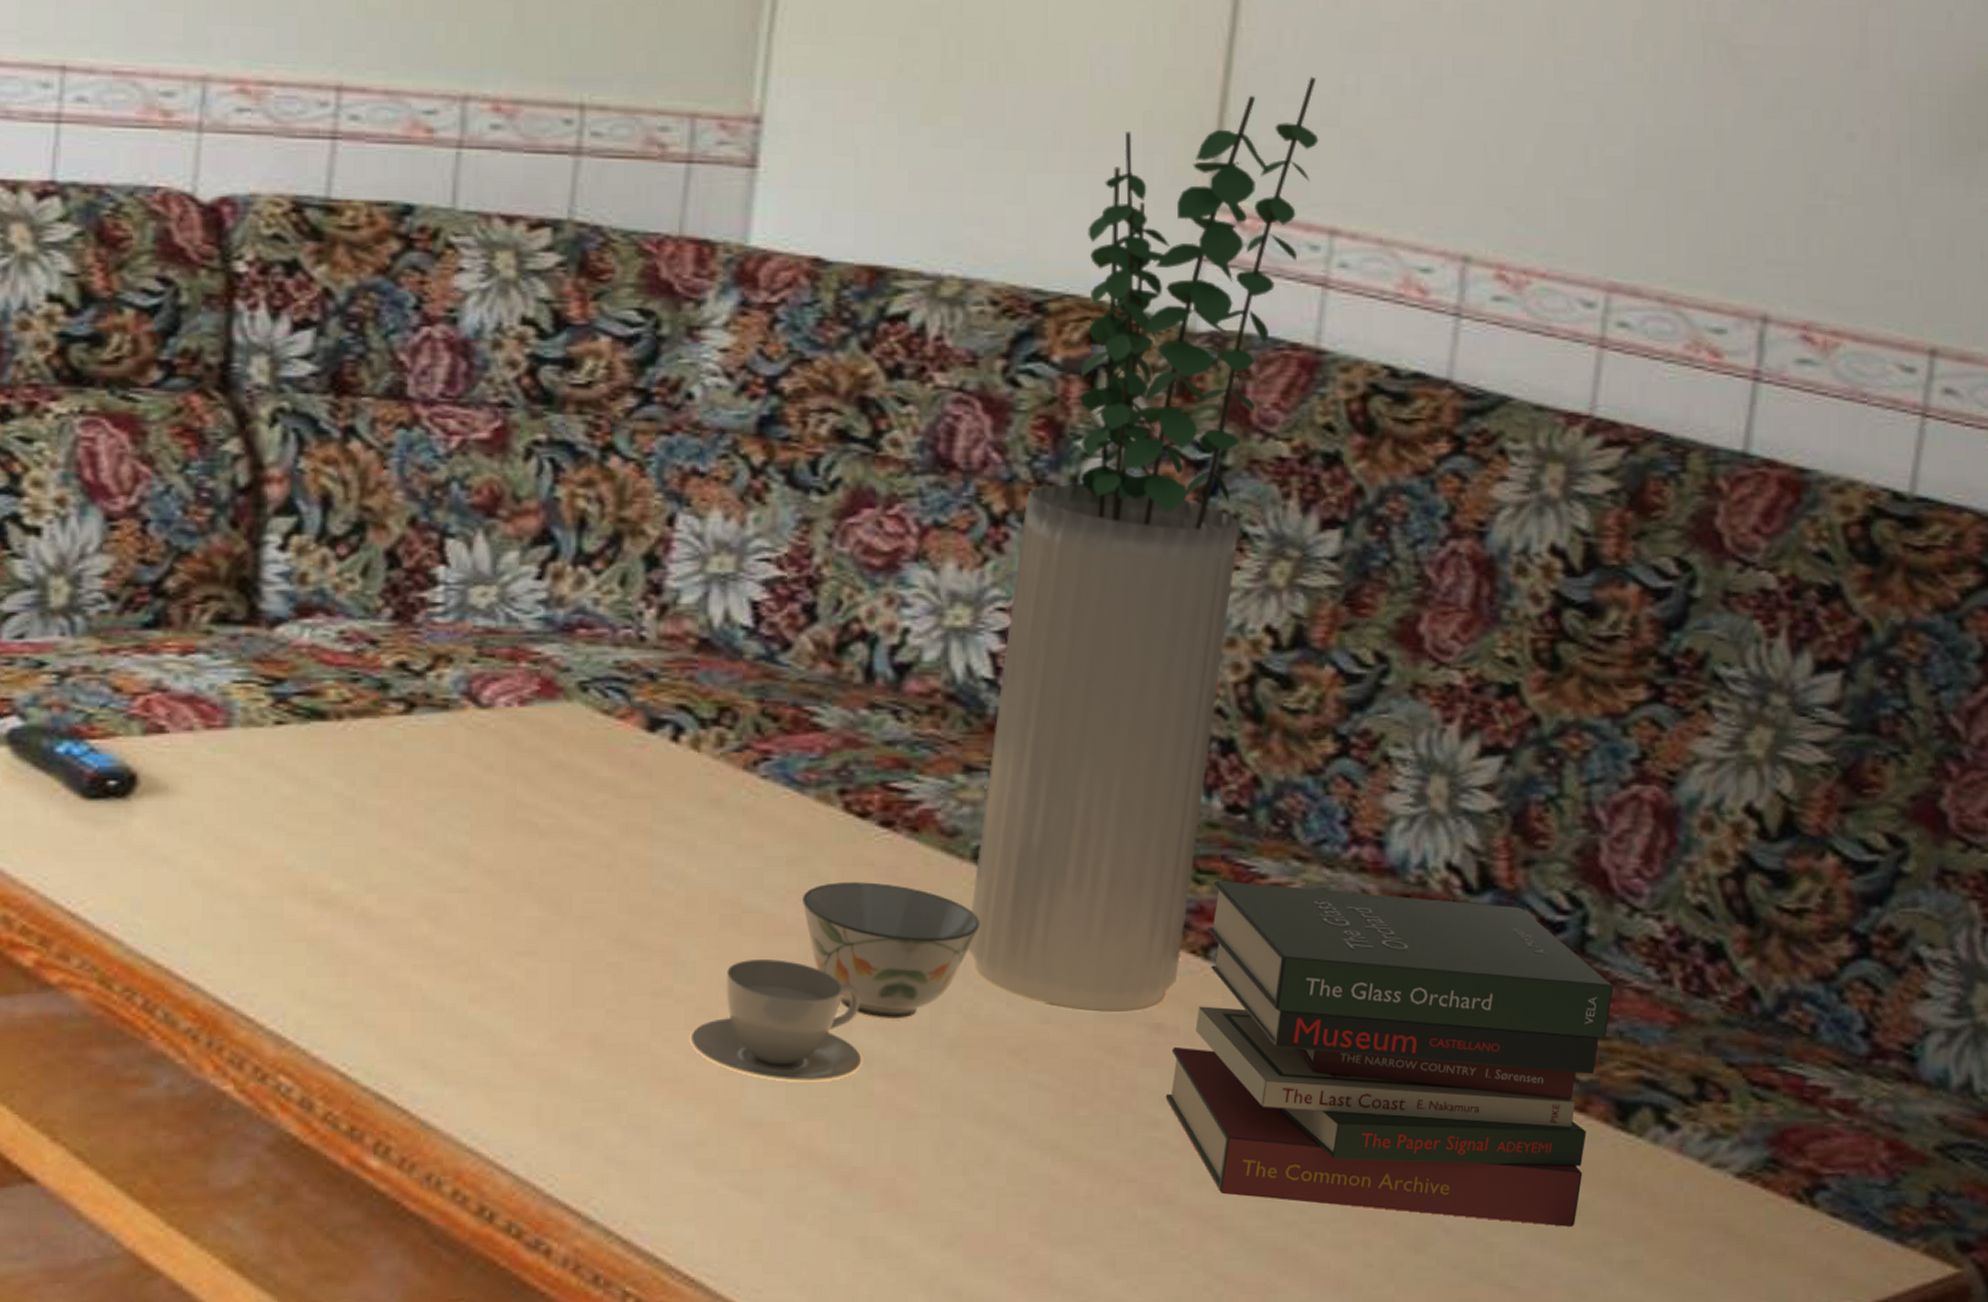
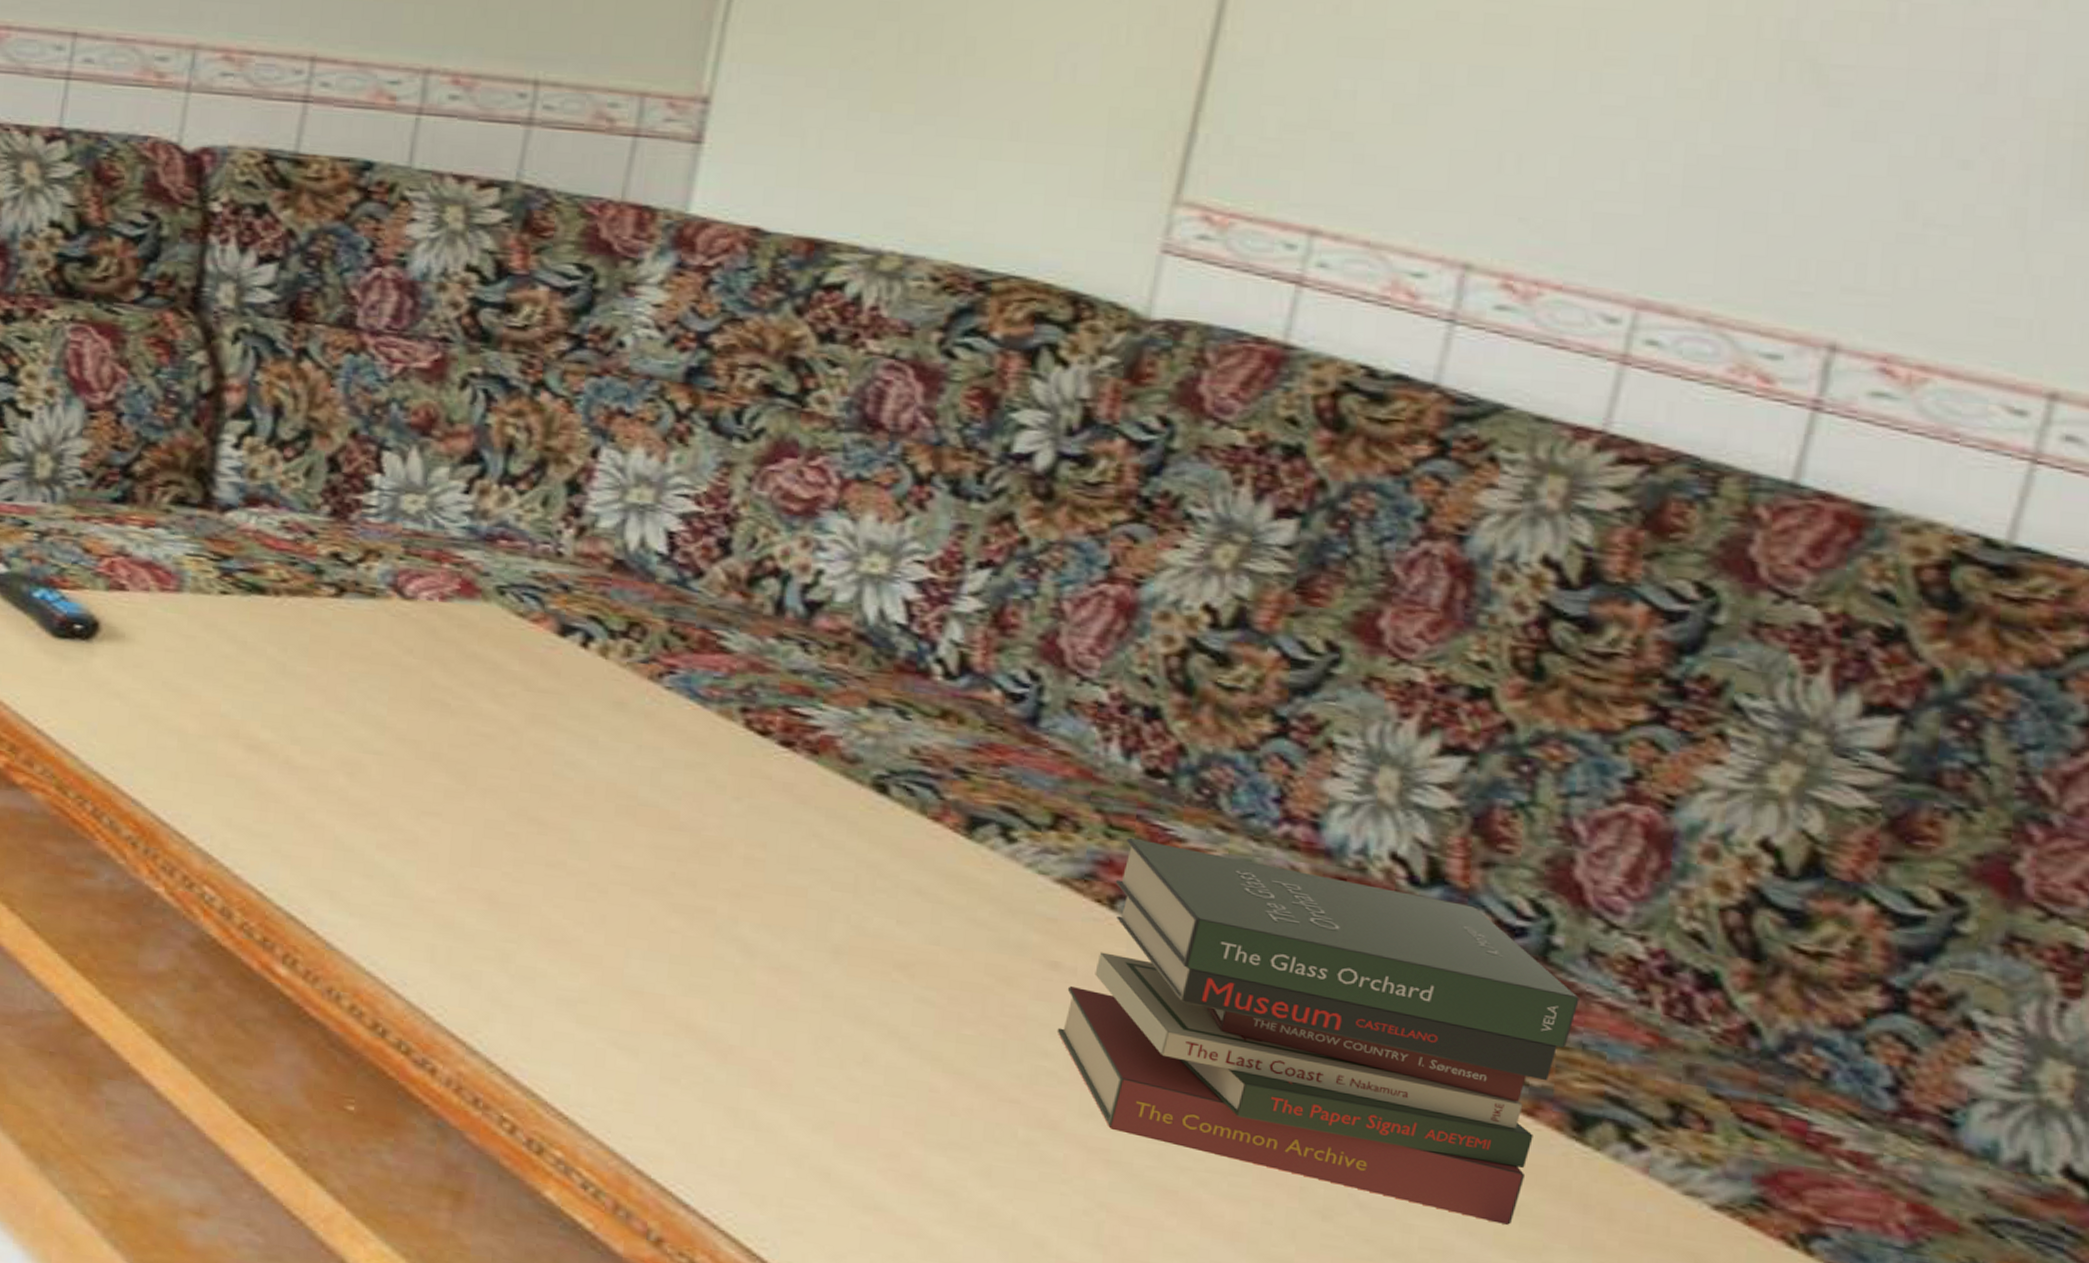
teacup: present [690,959,862,1081] -> none [580,847,749,964]
soup bowl: present [801,882,980,1018] -> none [696,790,875,920]
vase: present [968,76,1319,1012] -> none [861,80,1307,947]

